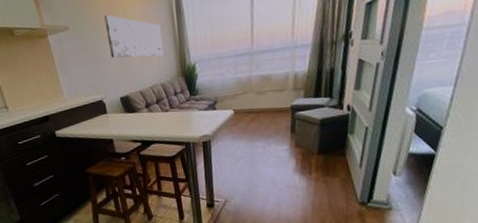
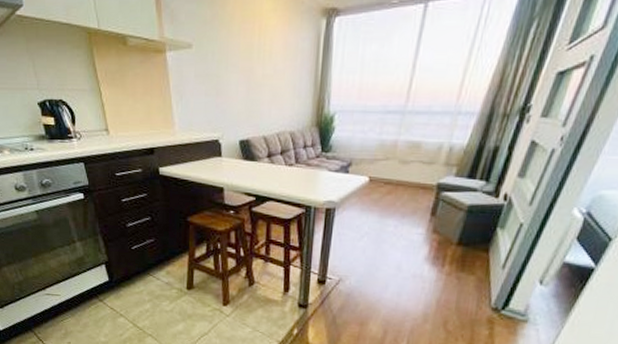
wall art: present [104,15,164,59] -> none [235,37,301,98]

